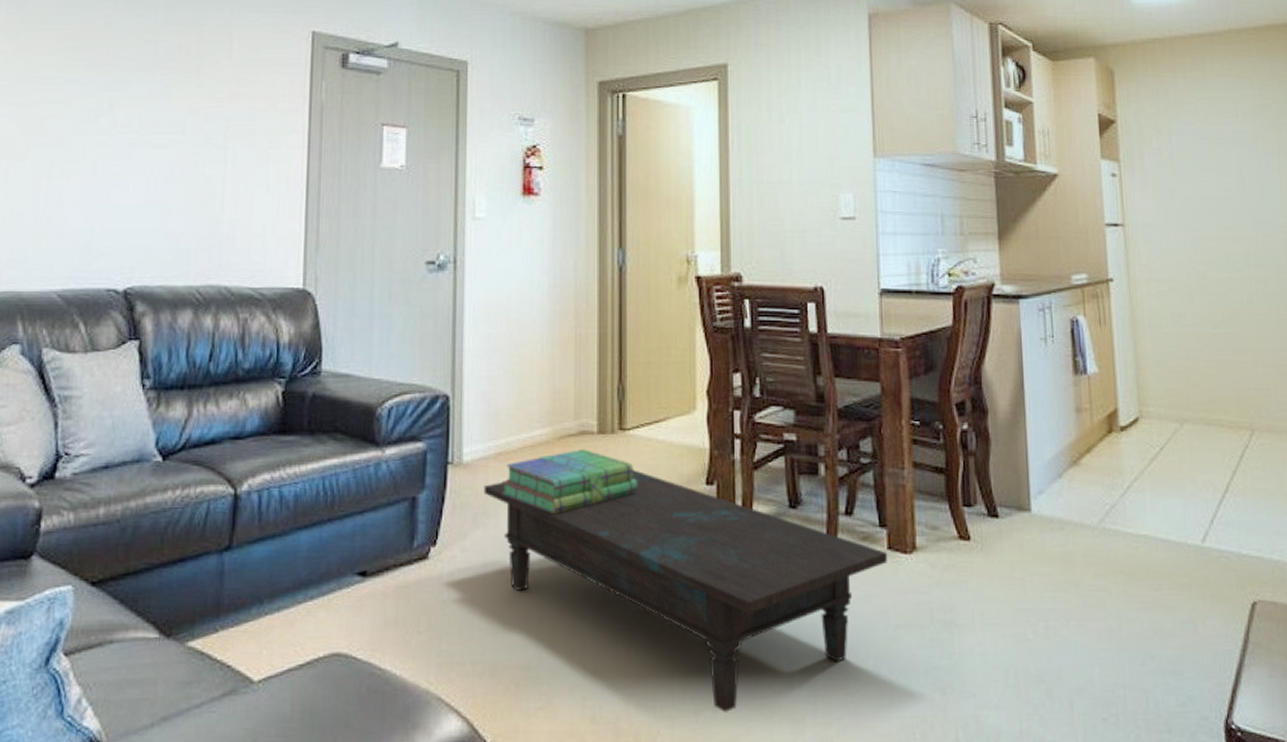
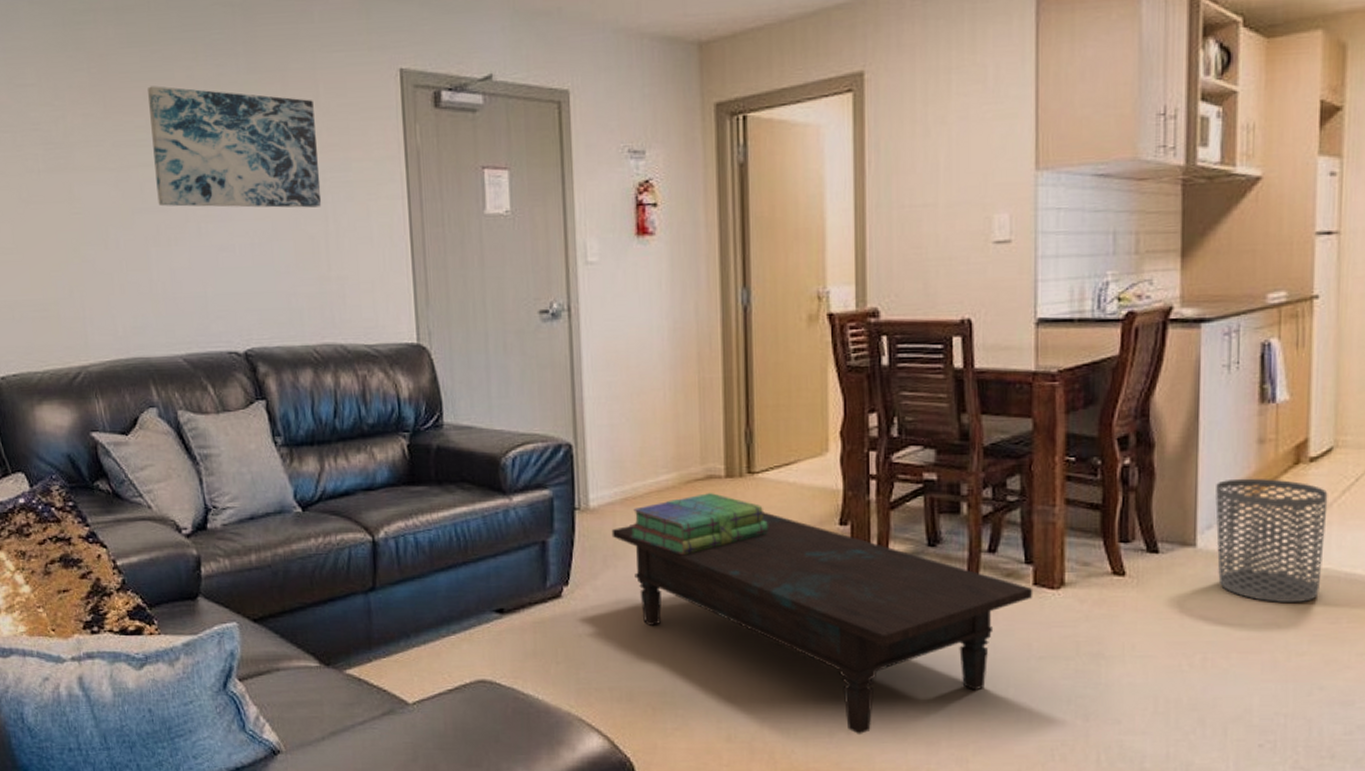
wall art: none [56,29,226,152] -> present [148,86,322,208]
waste bin: none [1043,445,1141,570] -> present [1215,478,1328,604]

